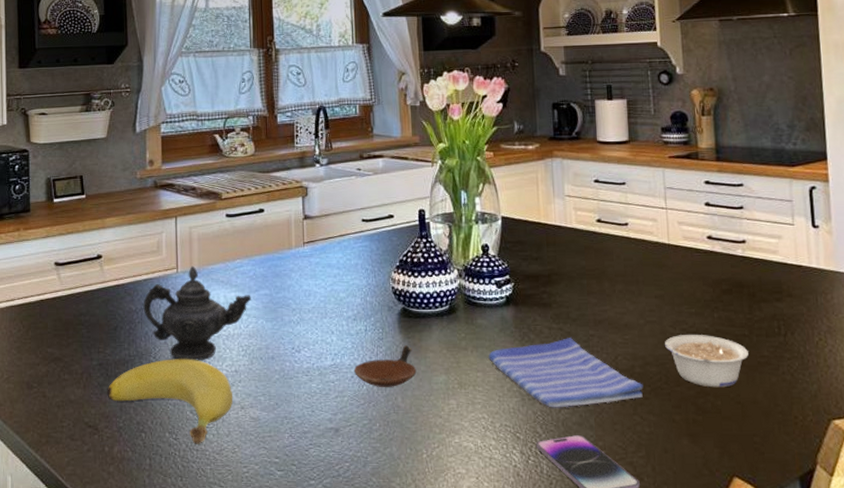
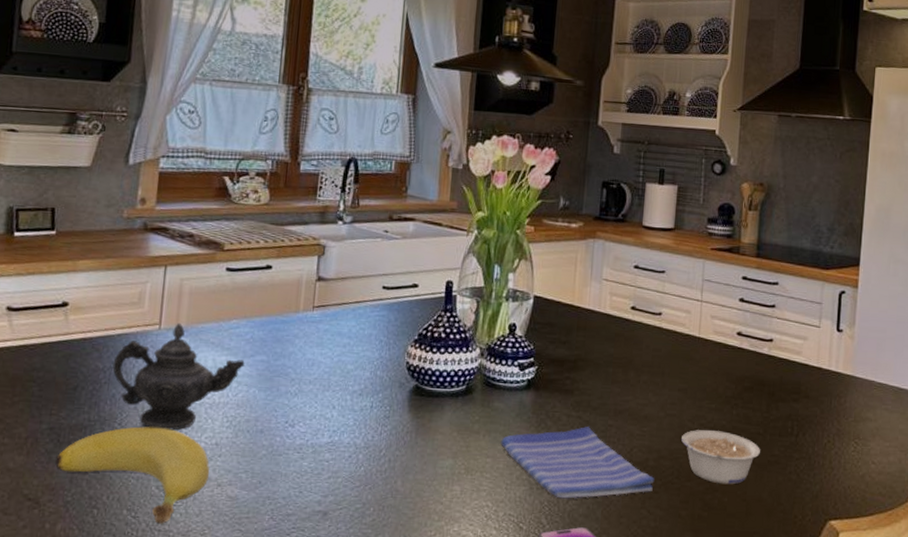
dish: present [353,345,417,387] -> none [352,425,422,470]

